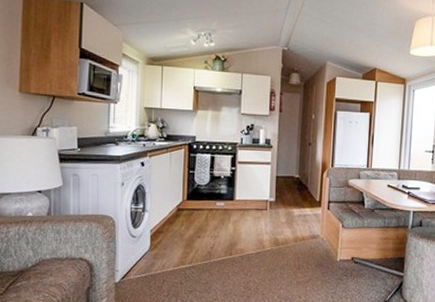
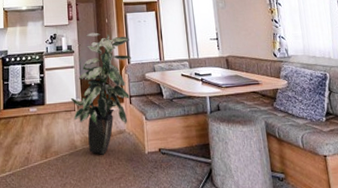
indoor plant: none [263,128,337,258] -> present [70,32,132,155]

